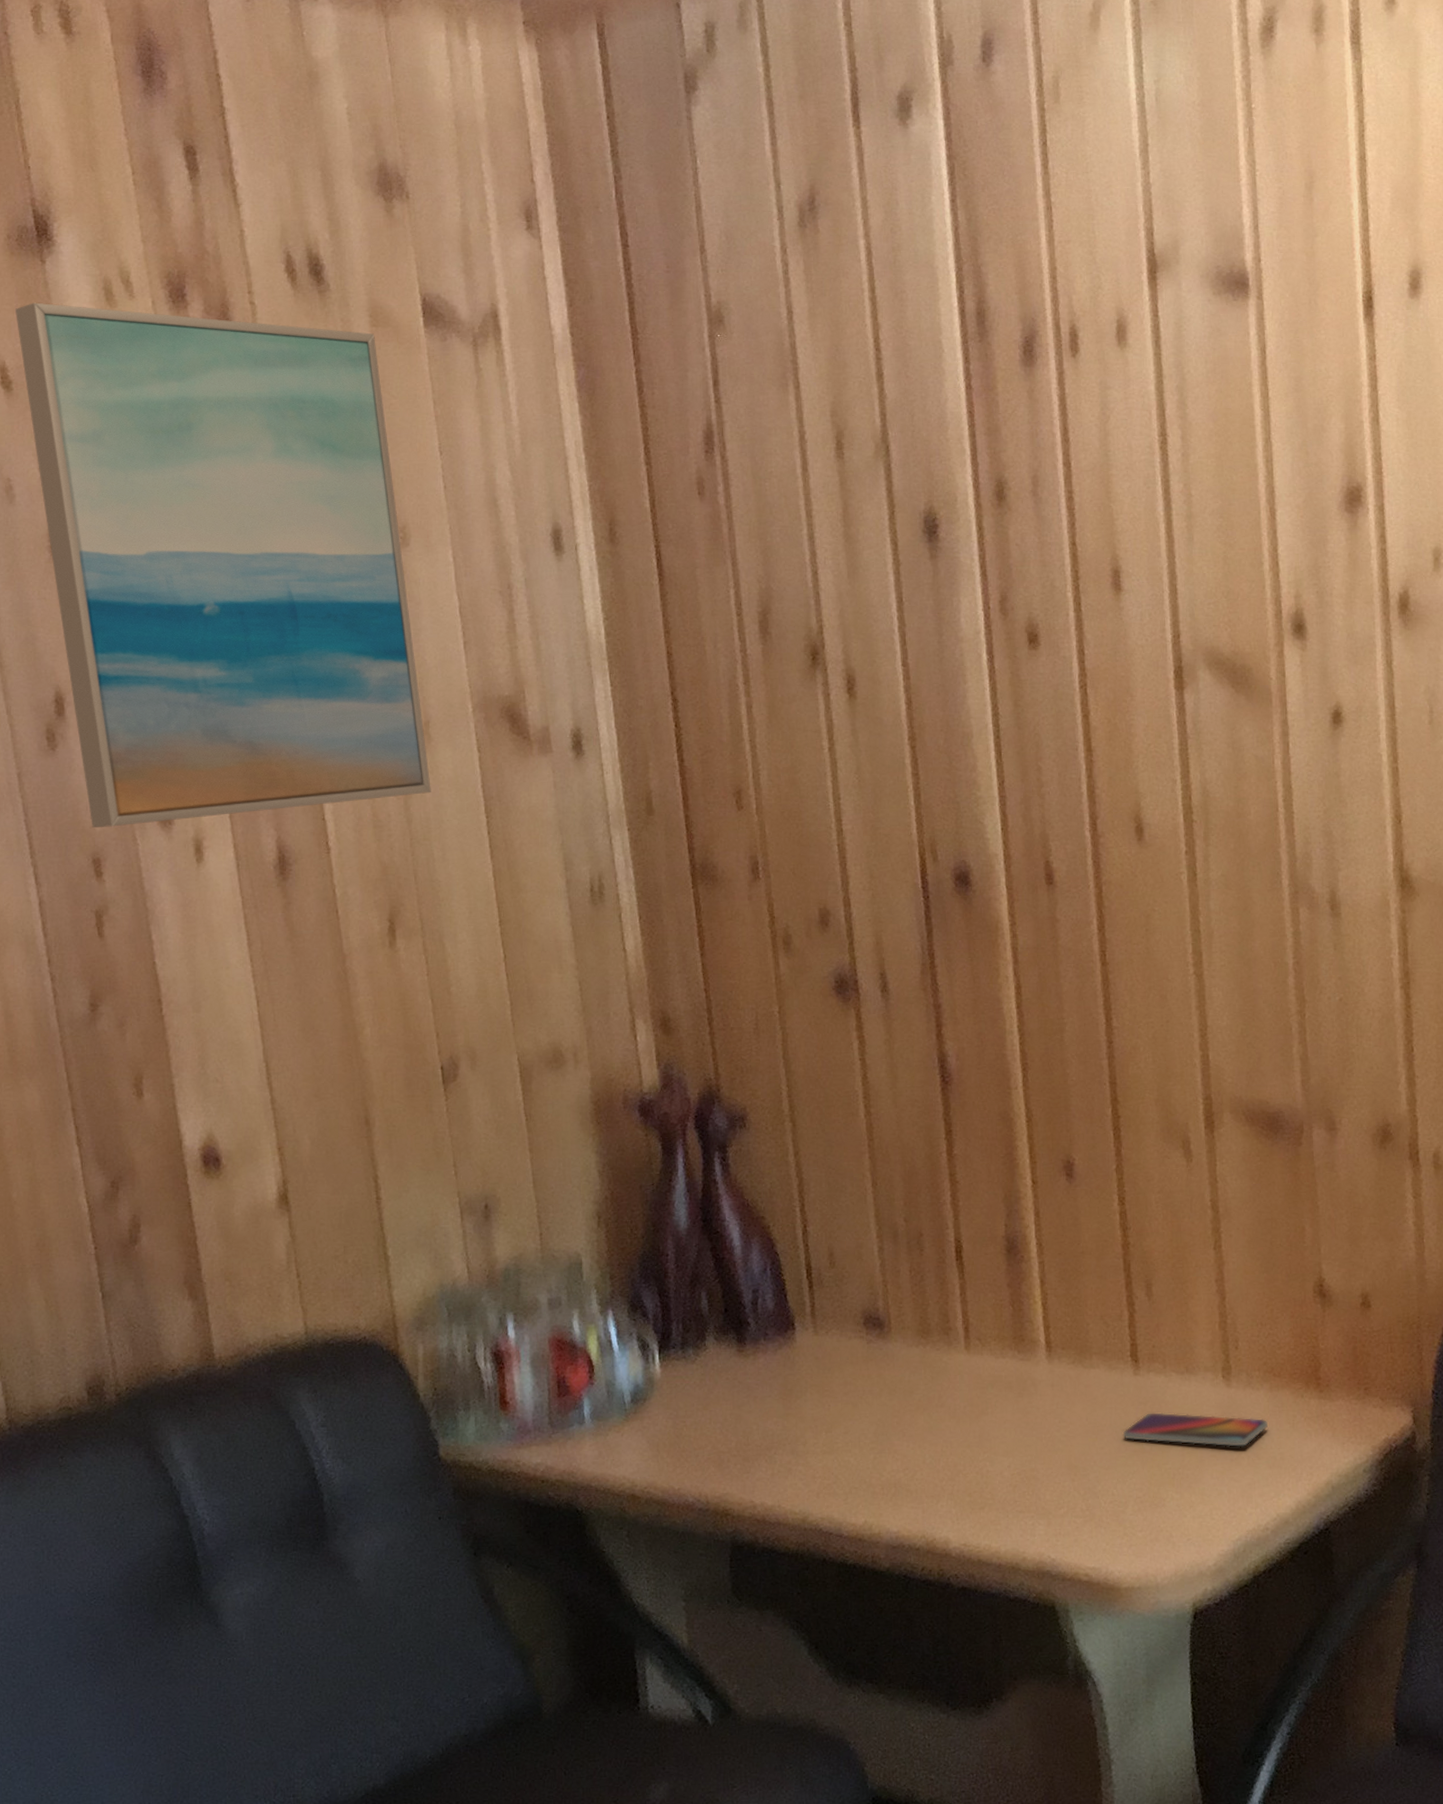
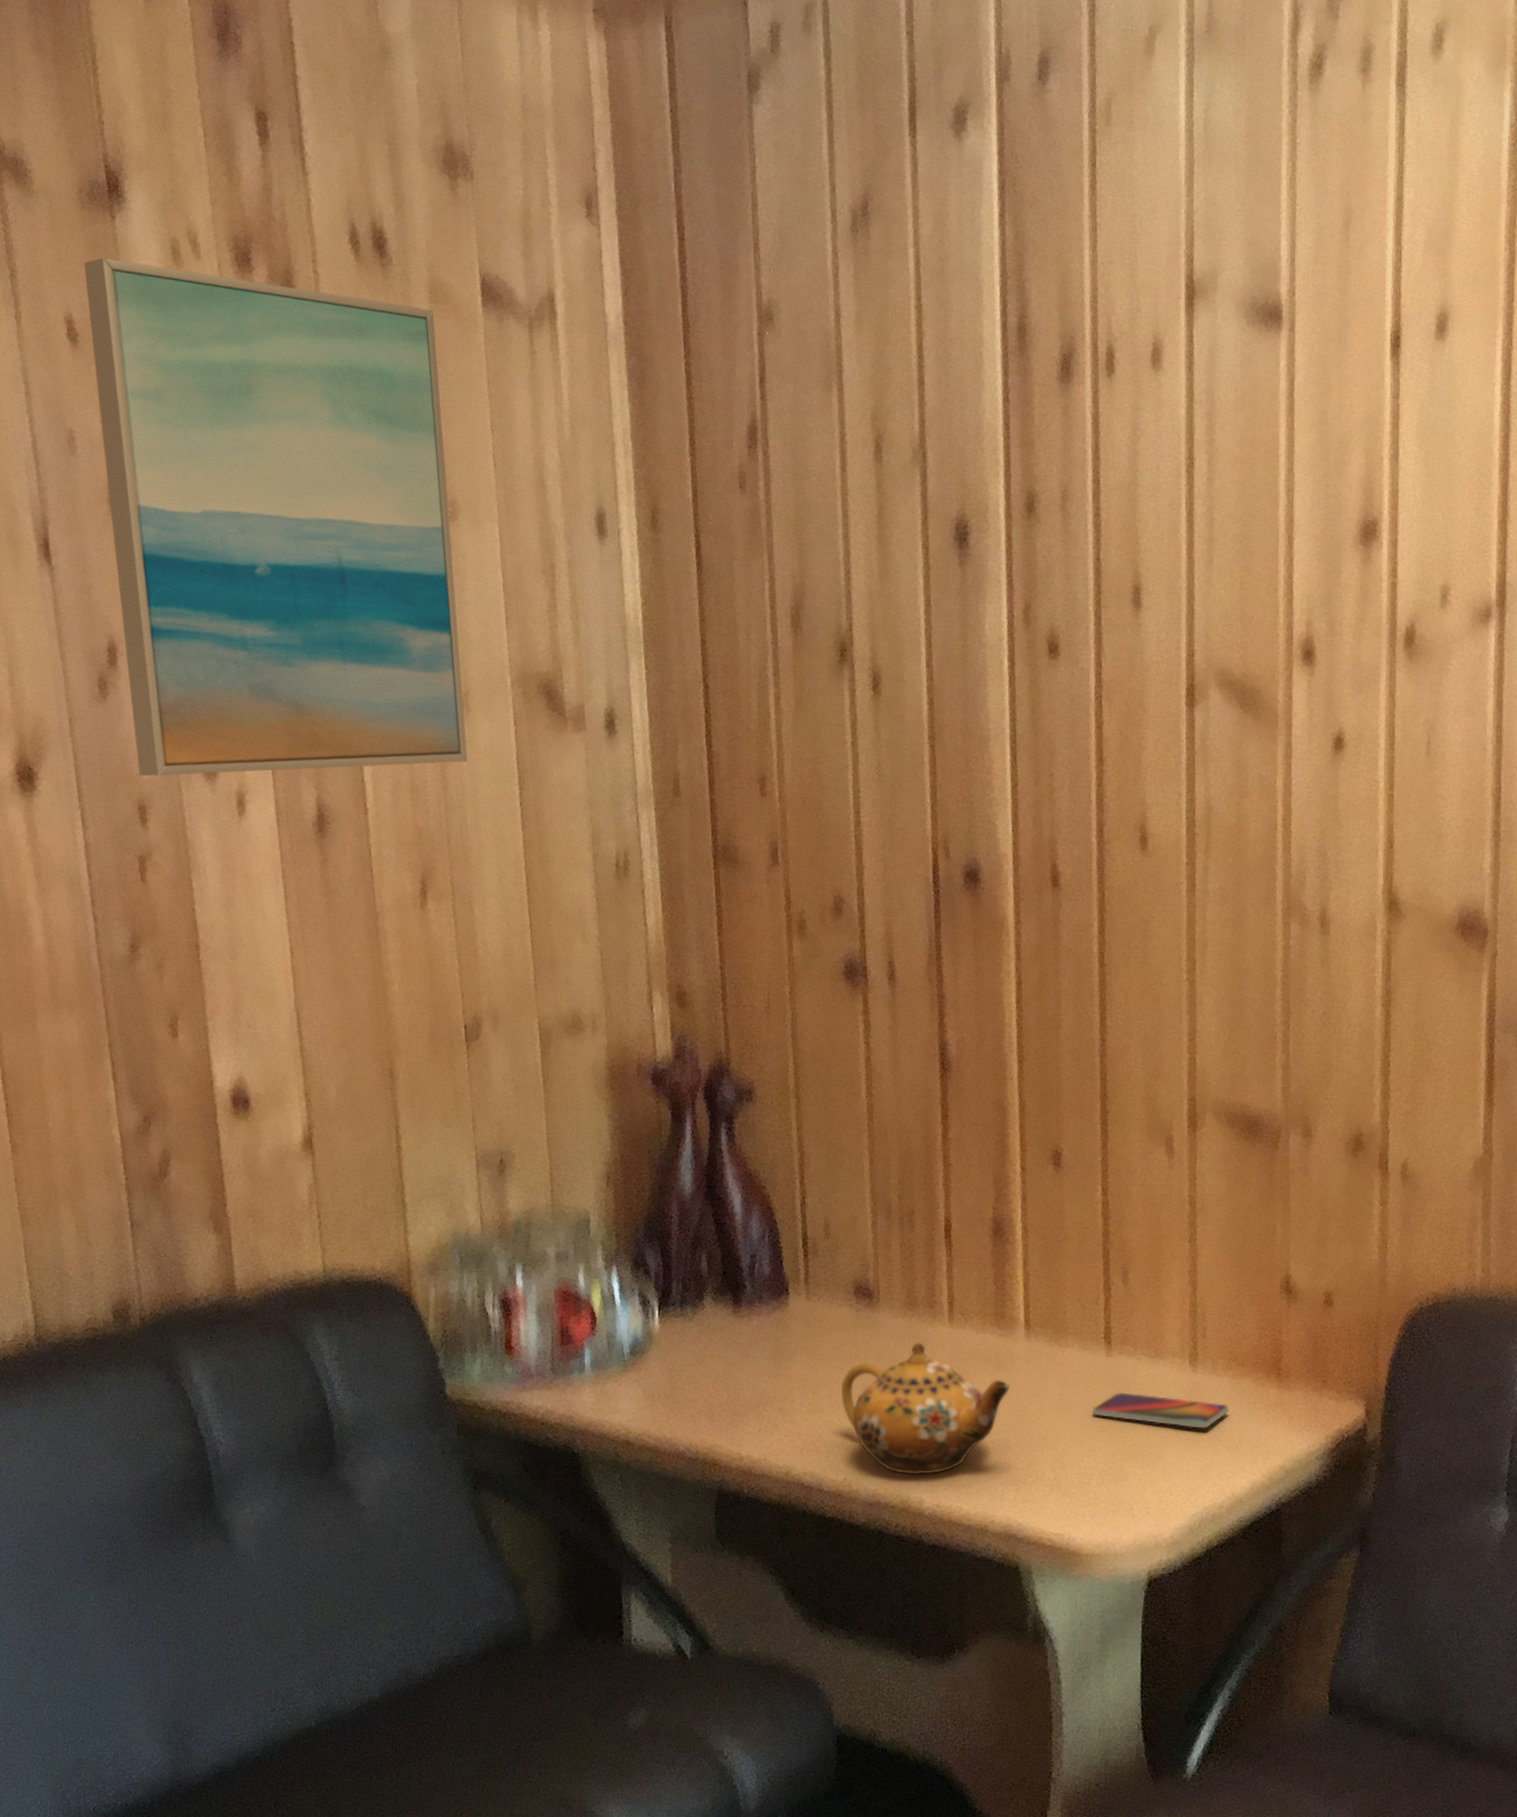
teapot: none [855,1372,1035,1514] -> present [840,1342,1011,1475]

